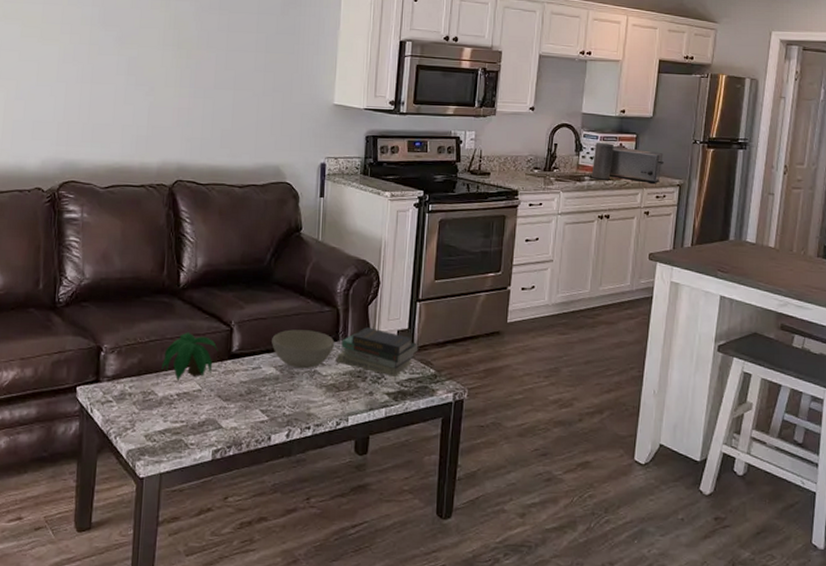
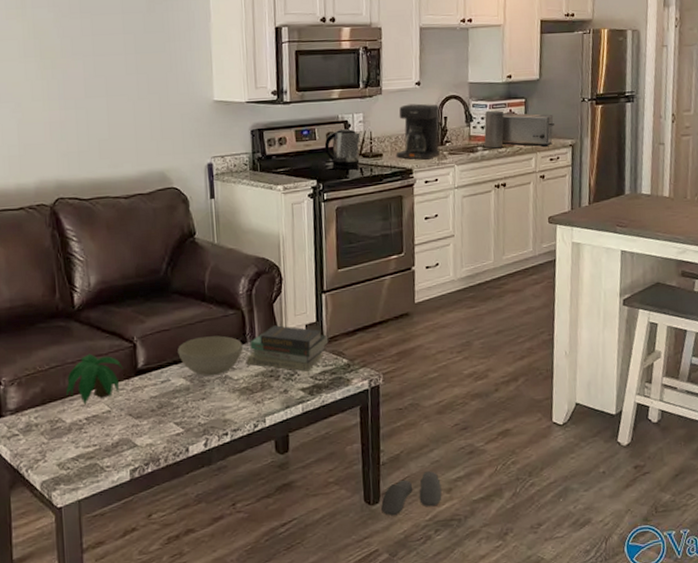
kettle: none [434,144,470,185] -> present [324,128,360,170]
slippers: none [453,493,515,532] -> present [381,471,442,515]
coffee maker: none [503,127,550,183] -> present [395,103,440,160]

